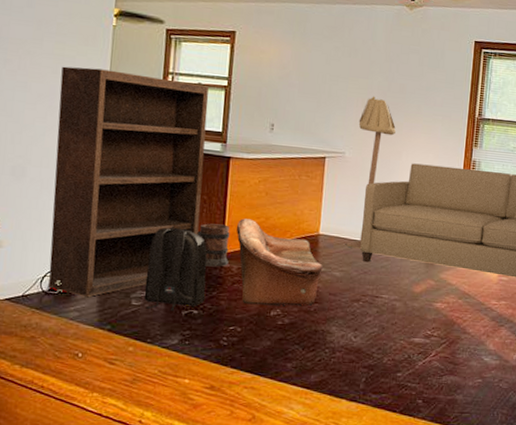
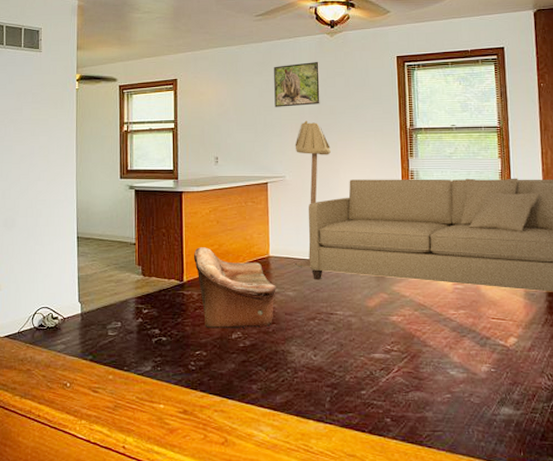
bookshelf: present [49,66,209,298] -> none [37,127,161,331]
backpack: present [144,224,207,312] -> none [118,258,172,340]
wooden barrel: present [197,223,230,267] -> none [159,254,189,295]
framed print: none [342,33,395,81] -> present [274,61,320,107]

